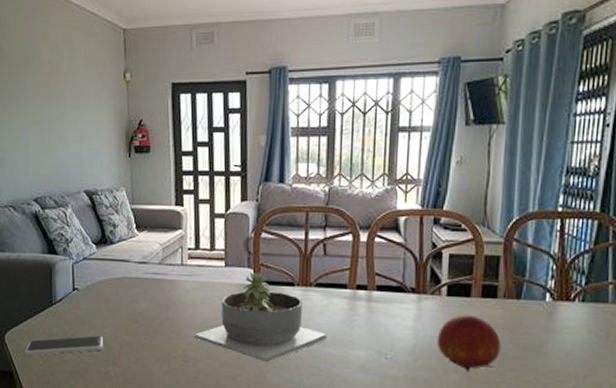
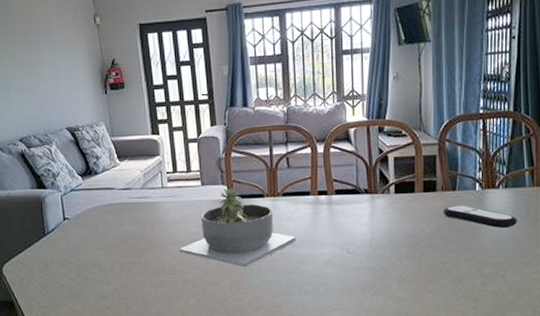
smartphone: present [24,335,104,356] -> none [23,258,97,284]
fruit: present [436,315,501,372] -> none [389,208,443,257]
remote control: none [502,316,594,349] -> present [442,205,517,228]

